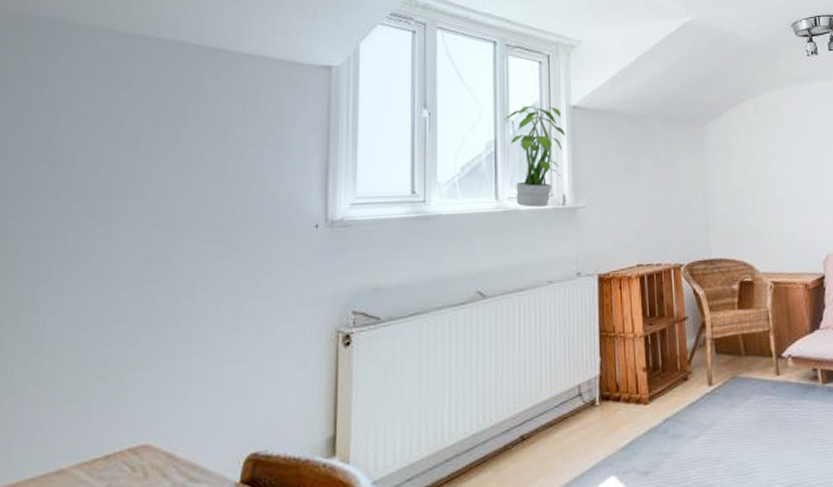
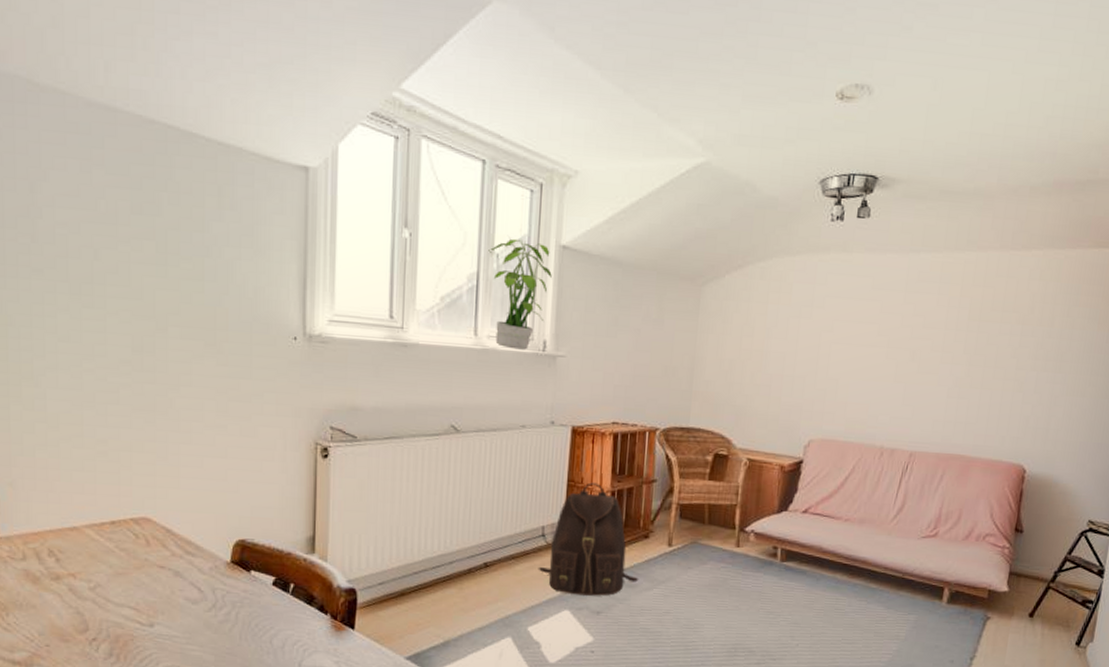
backpack: none [578,329,684,457] -> present [538,482,639,596]

